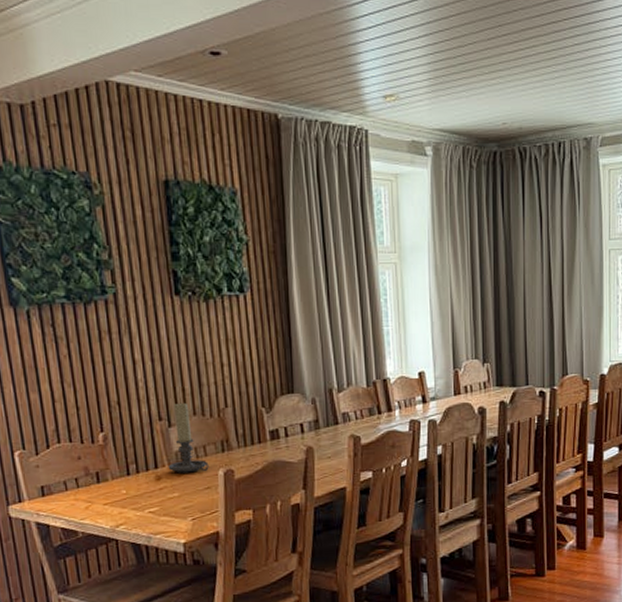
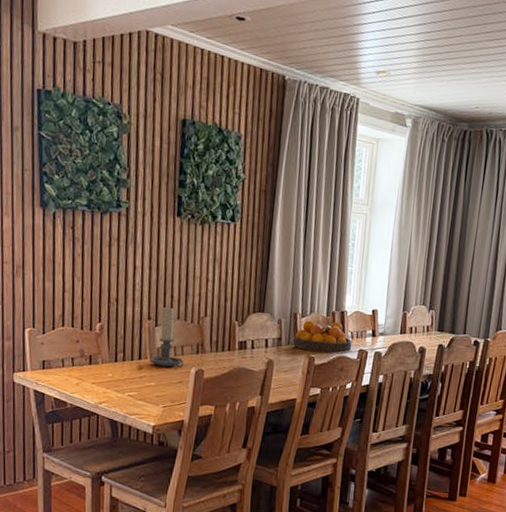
fruit bowl: none [333,392,401,430] -> present [293,320,352,353]

